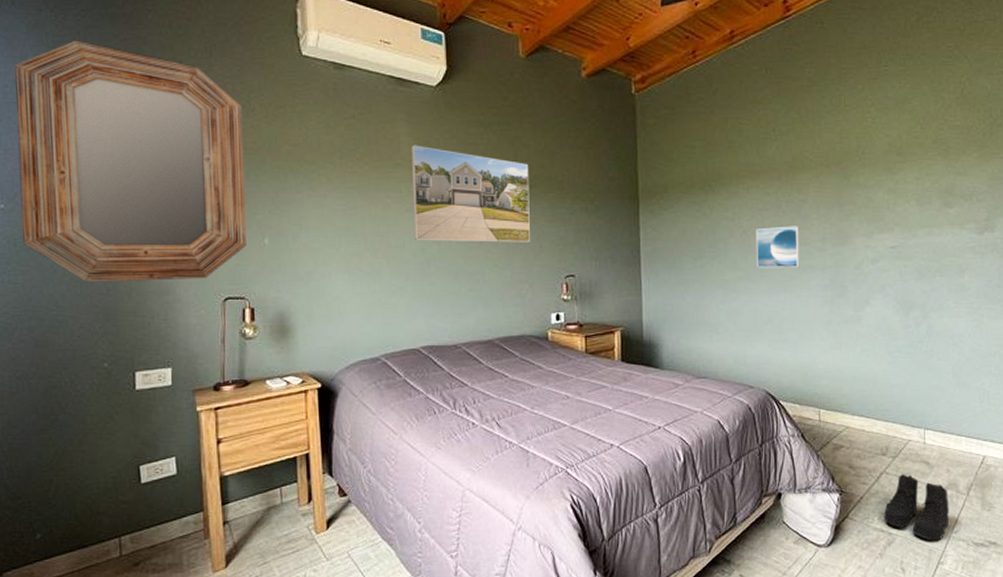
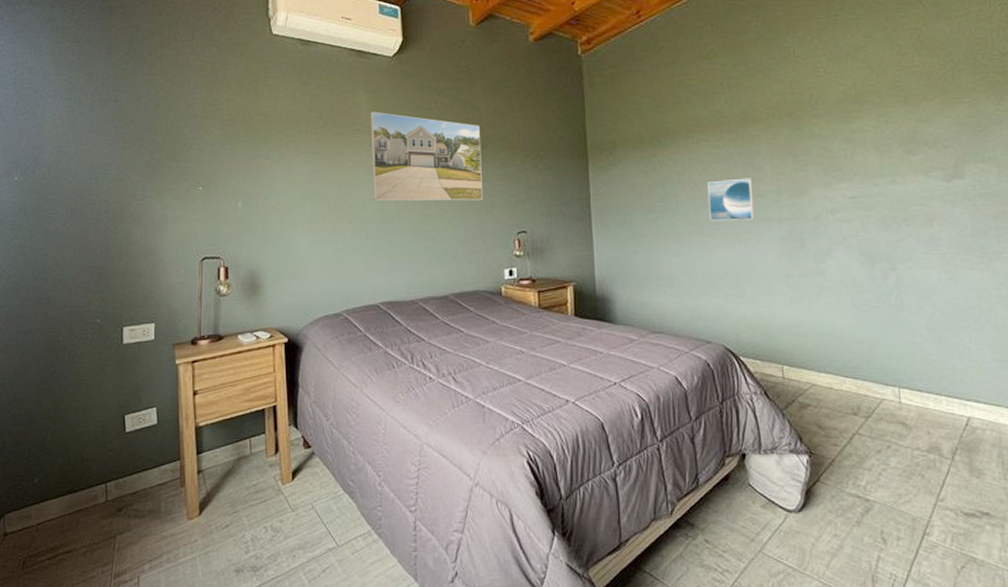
home mirror: present [15,40,247,282] -> none [30,31,222,245]
boots: present [884,474,949,541] -> none [859,436,933,509]

